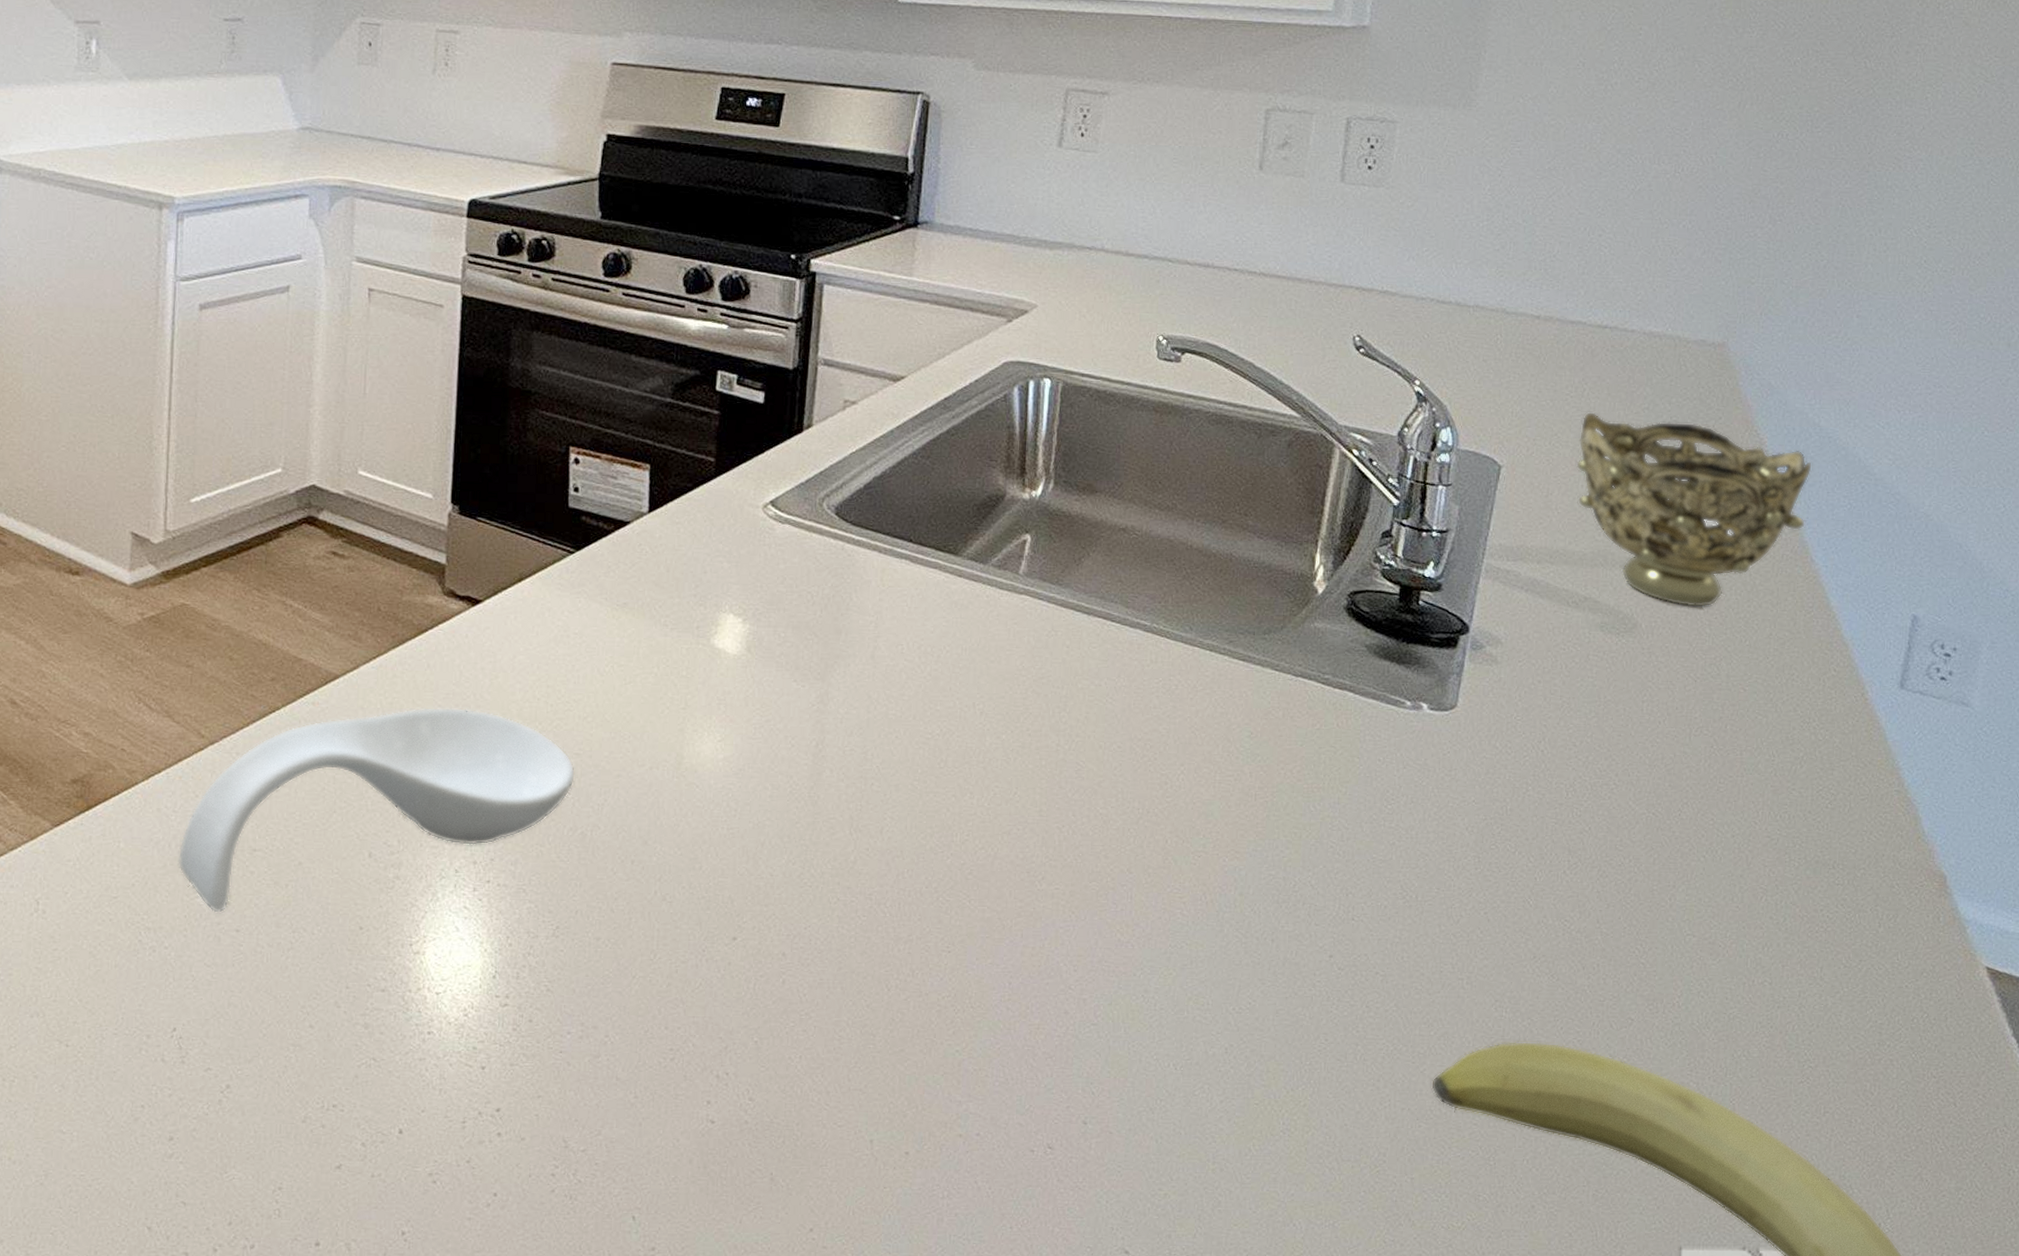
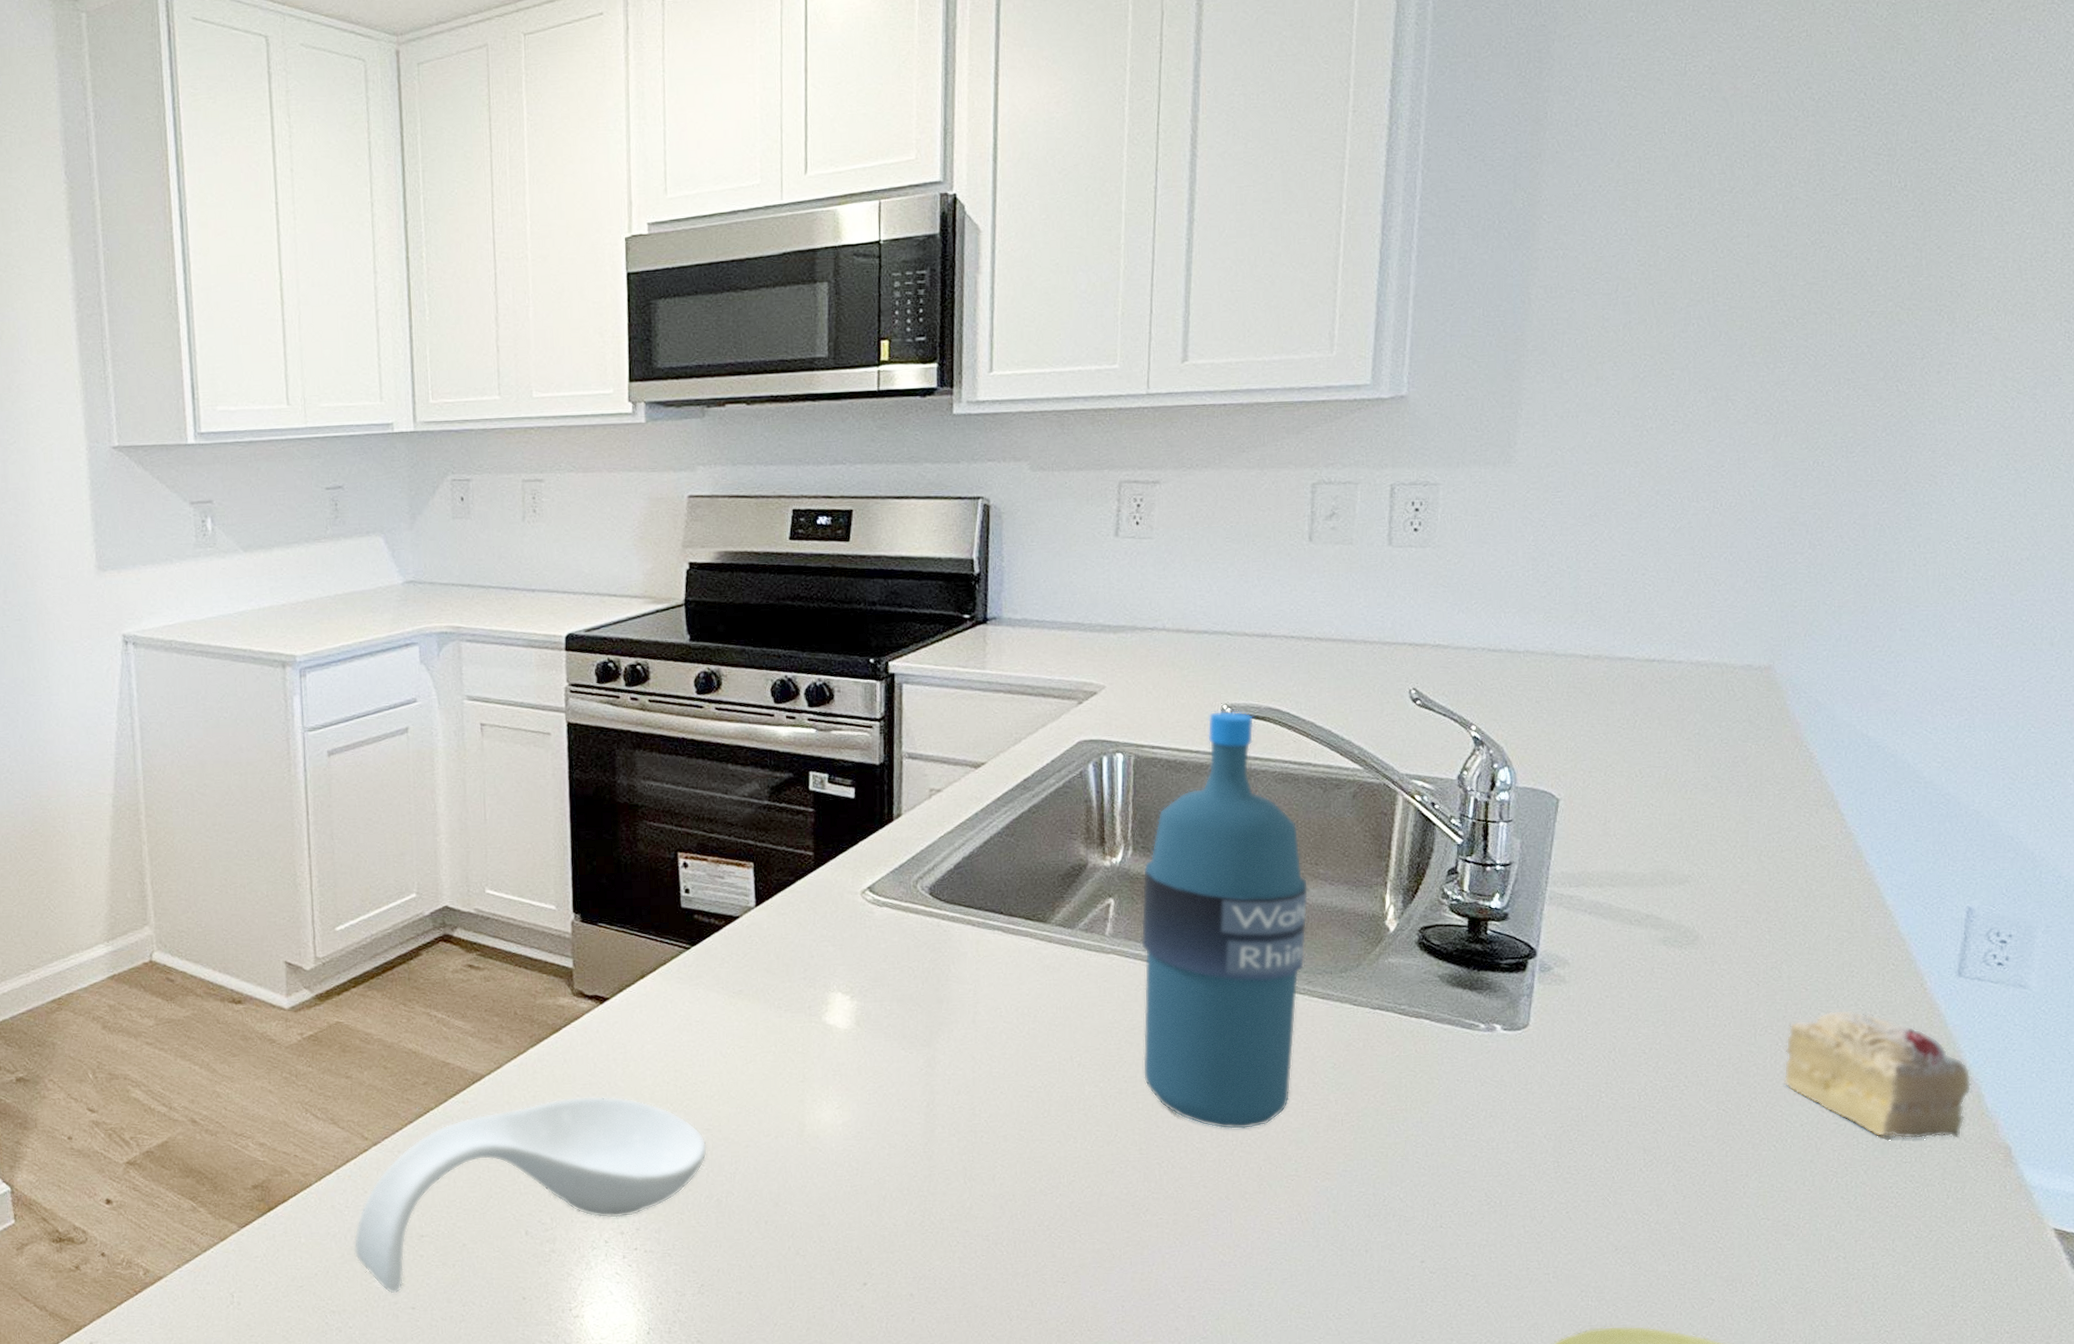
water bottle: none [1048,342,1236,797] -> present [1141,710,1309,1130]
decorative bowl: present [1576,411,1813,608] -> none [1632,741,1863,917]
cake slice: none [1717,714,1909,862] -> present [1784,1009,1972,1139]

